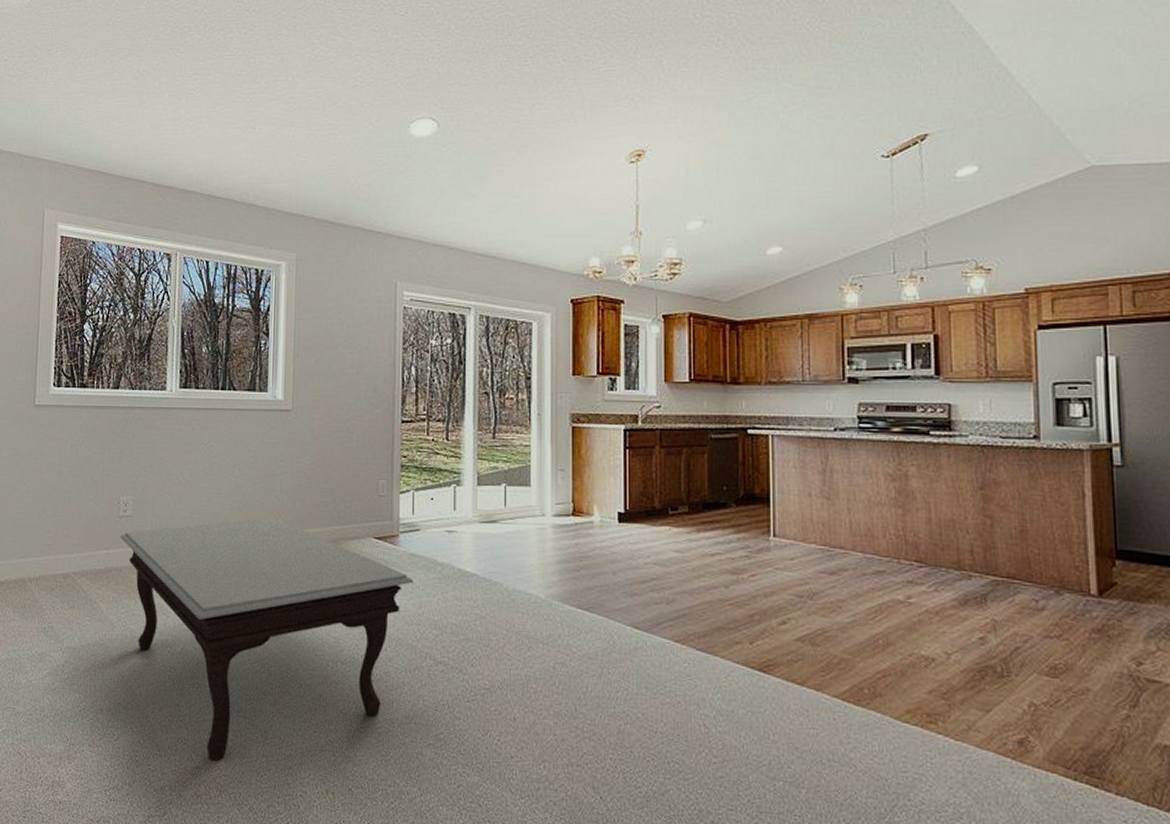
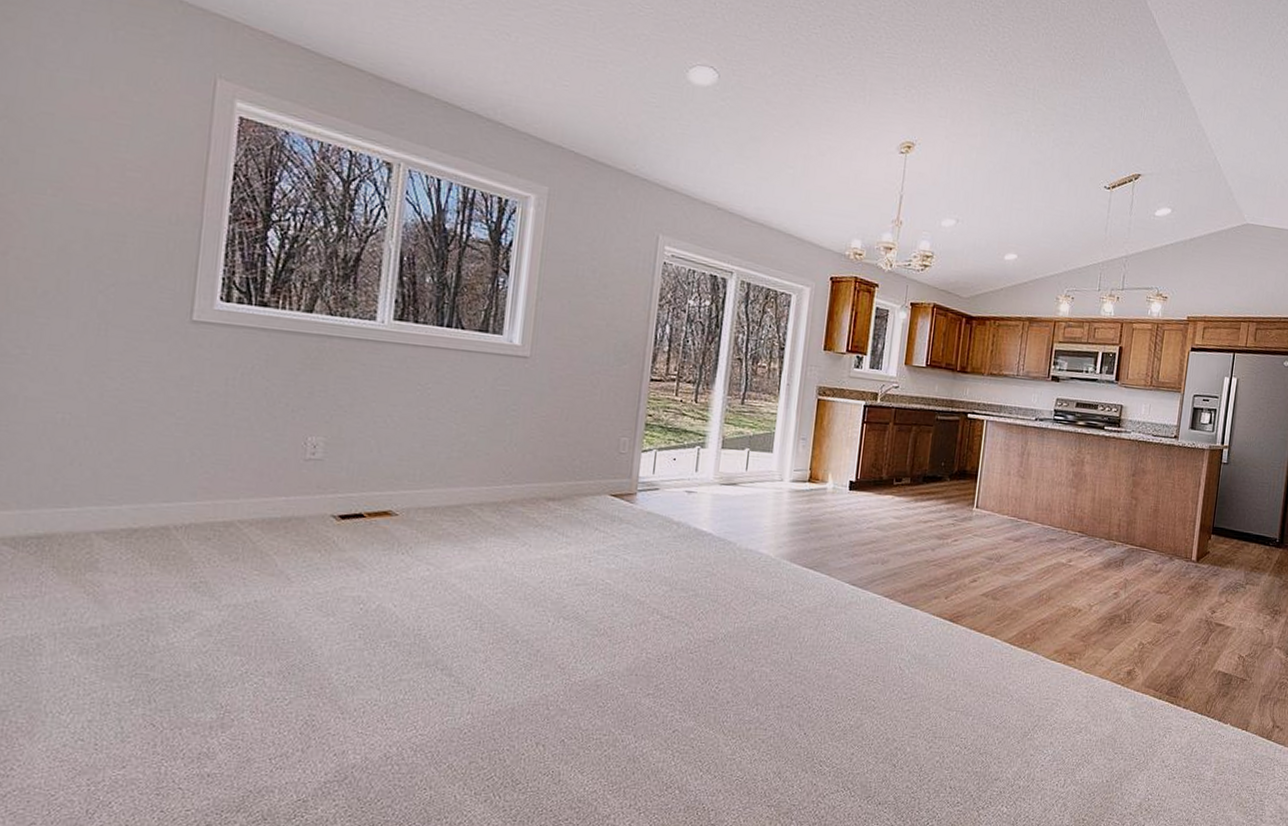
coffee table: present [120,517,414,762] -> none [305,469,649,722]

